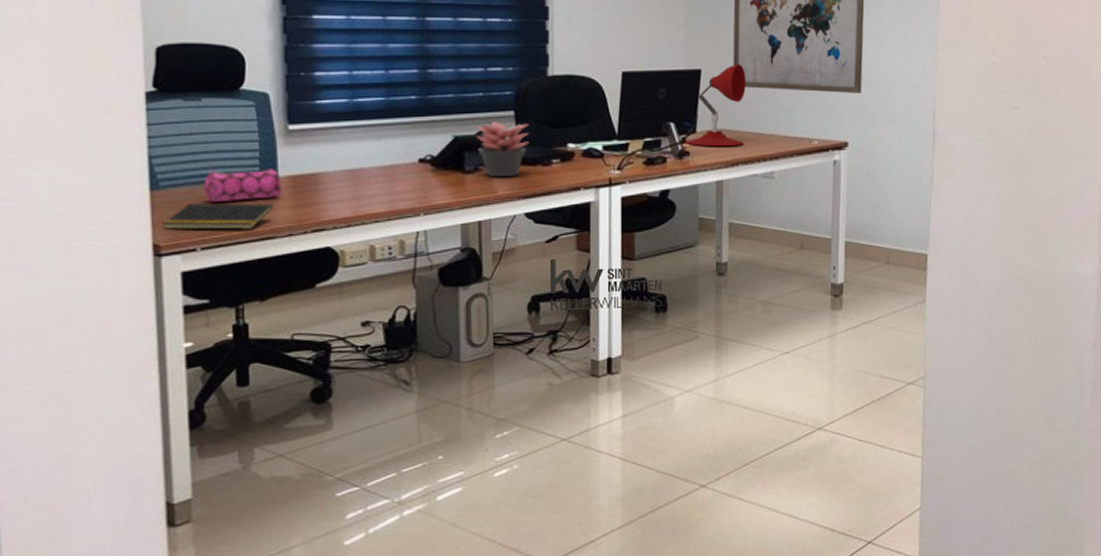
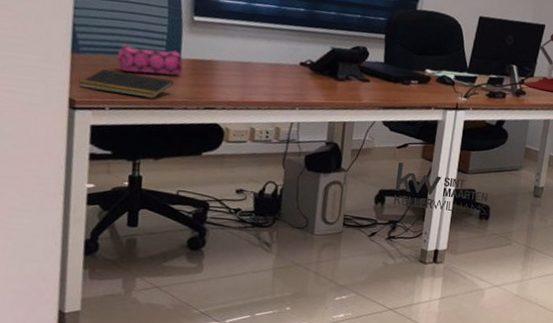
succulent plant: present [476,121,529,178] -> none [350,40,396,90]

